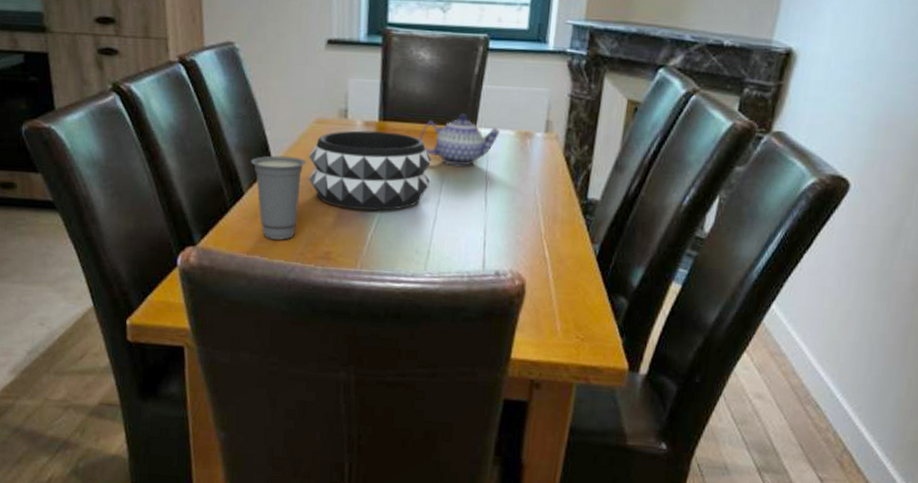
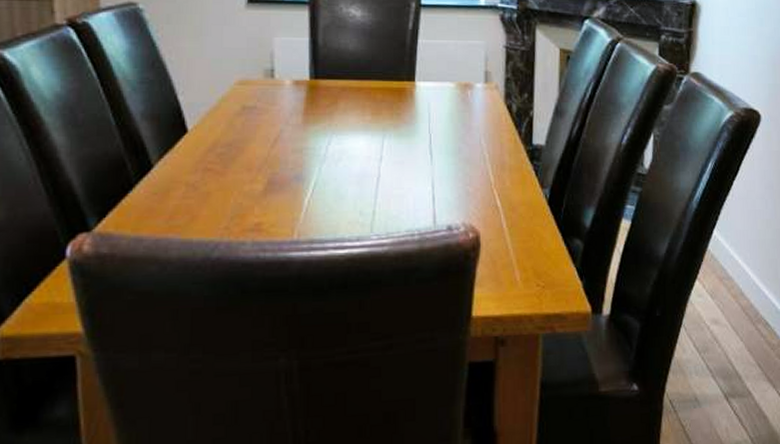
cup: present [250,155,306,240] -> none [160,122,228,215]
decorative bowl: present [308,130,431,211] -> none [231,90,371,174]
teapot: present [420,113,500,166] -> none [356,68,439,121]

